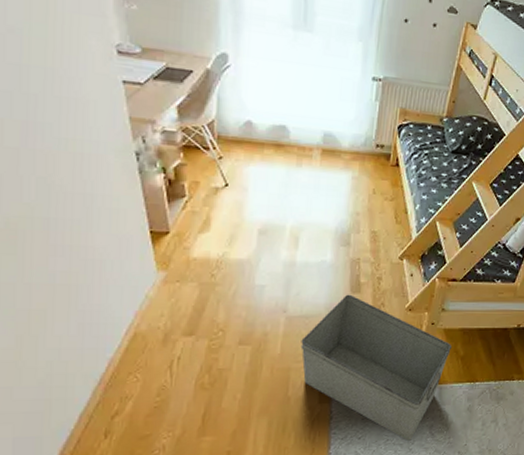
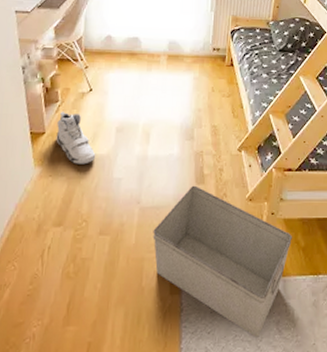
sneaker: none [183,208,234,270] -> present [56,111,96,165]

